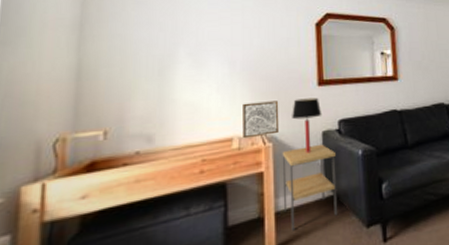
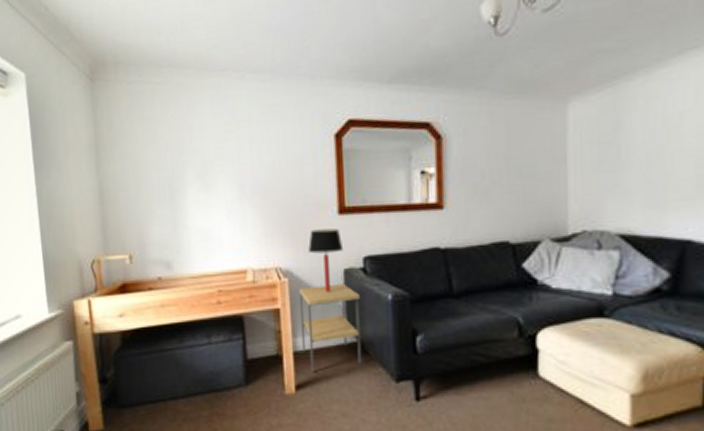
wall art: present [243,101,280,139] -> none [255,231,295,272]

